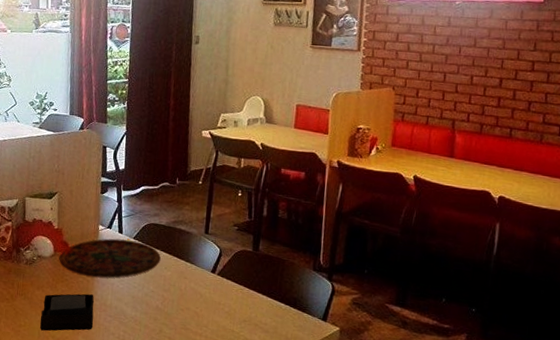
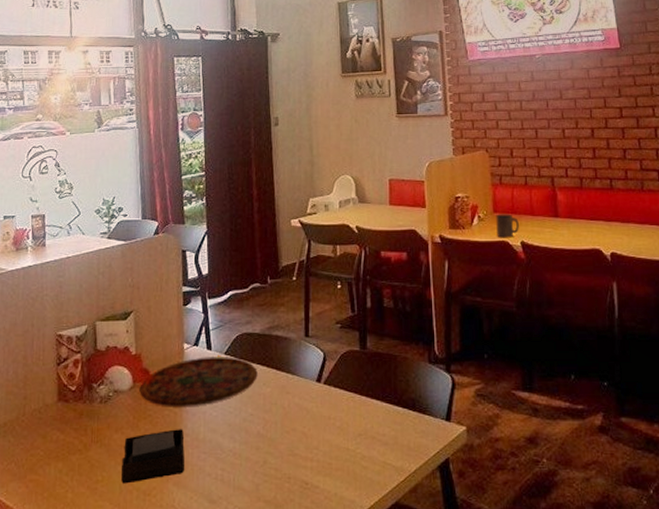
cup: none [391,148,415,171] -> present [496,214,519,238]

